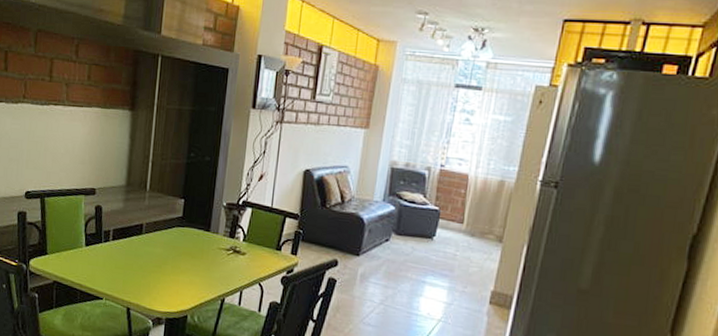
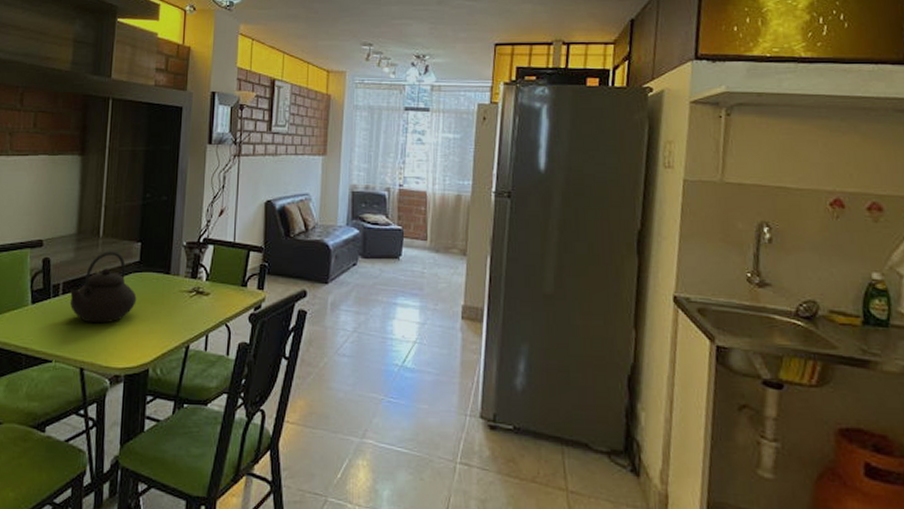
teapot: none [118,205,179,271] -> present [69,251,137,324]

